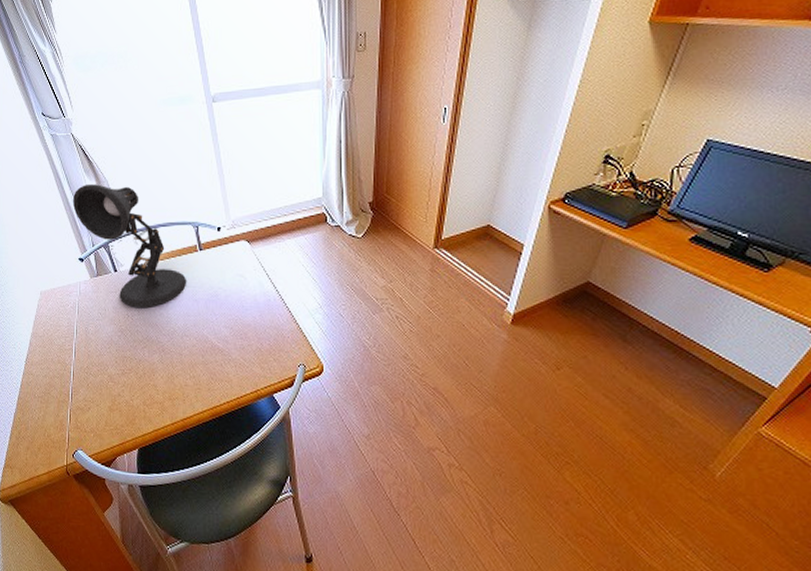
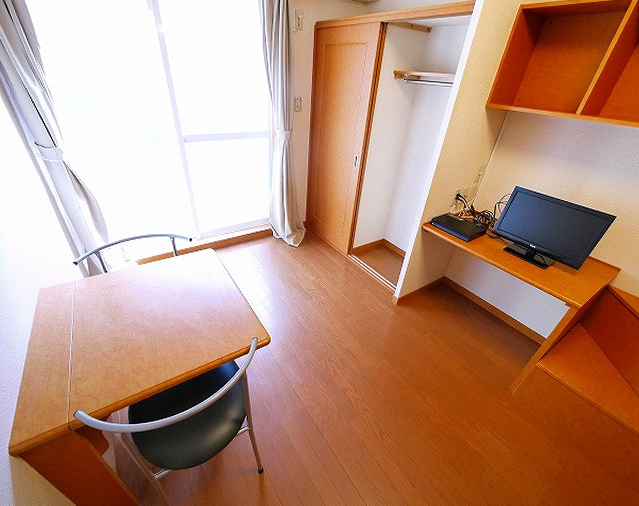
desk lamp: present [72,184,187,307] -> none [66,203,166,300]

